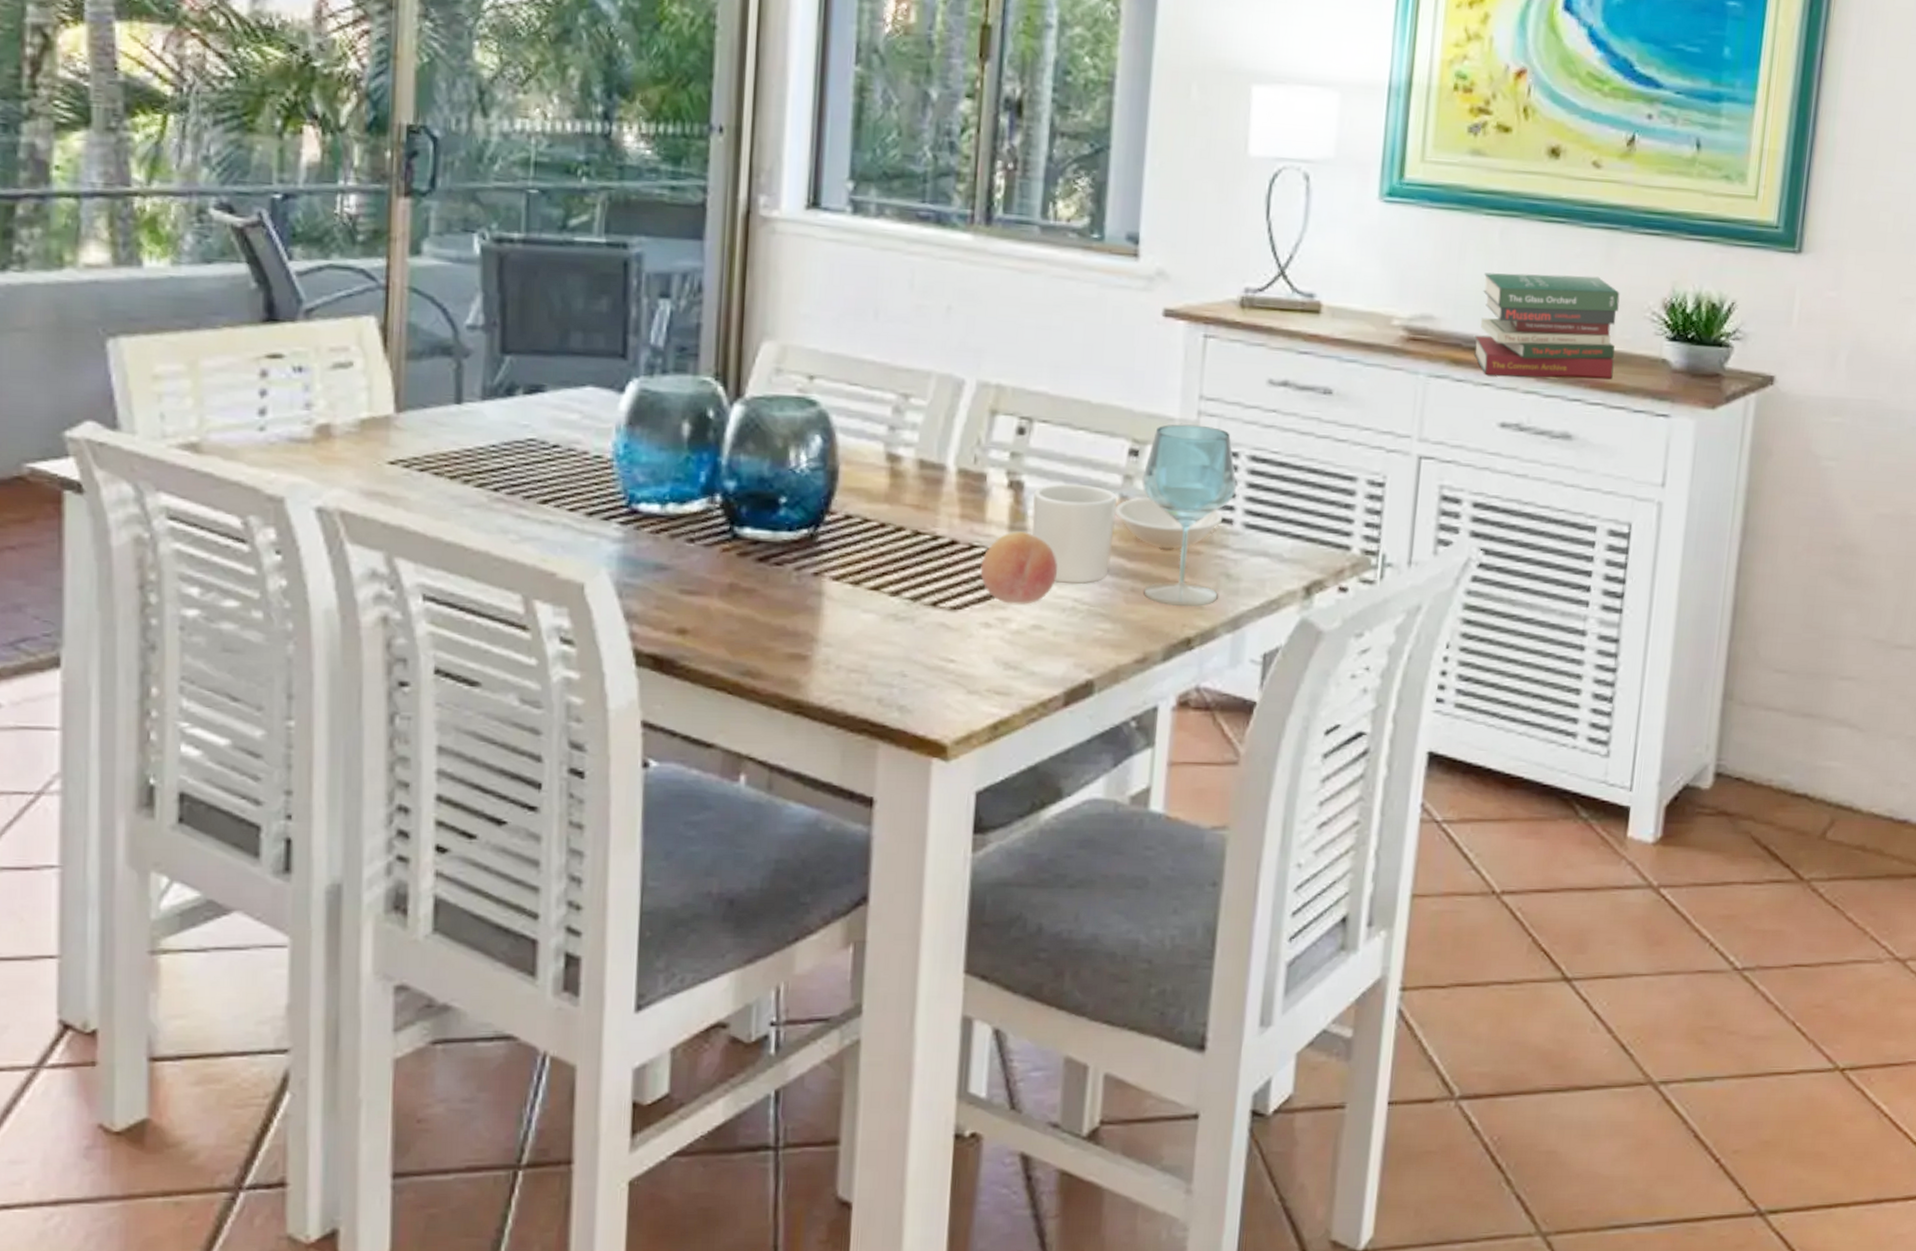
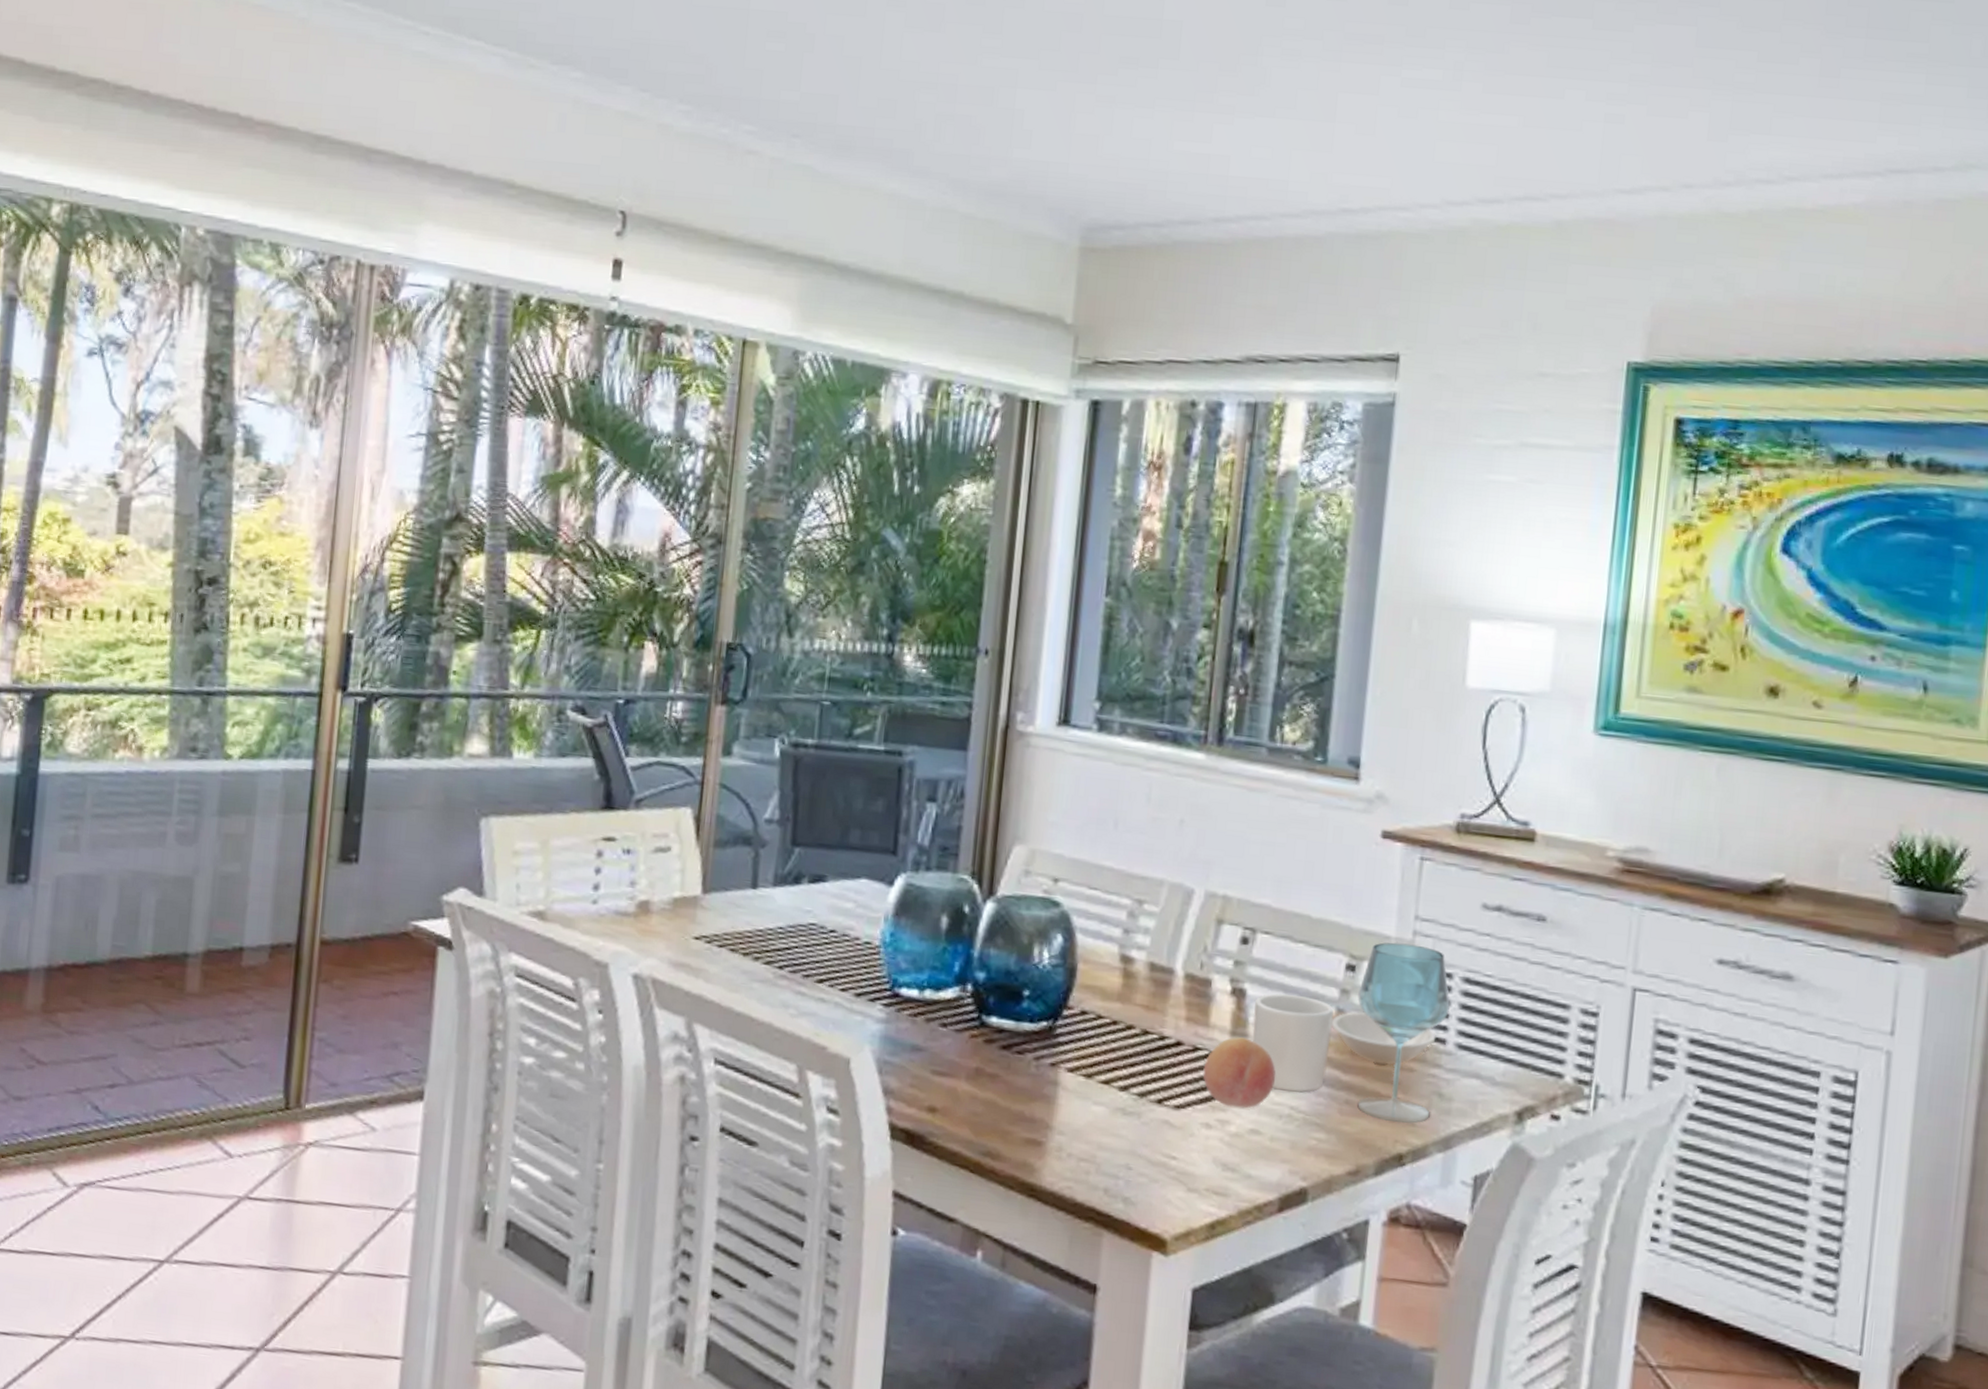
books: present [1473,272,1620,380] -> none [1689,808,1843,922]

